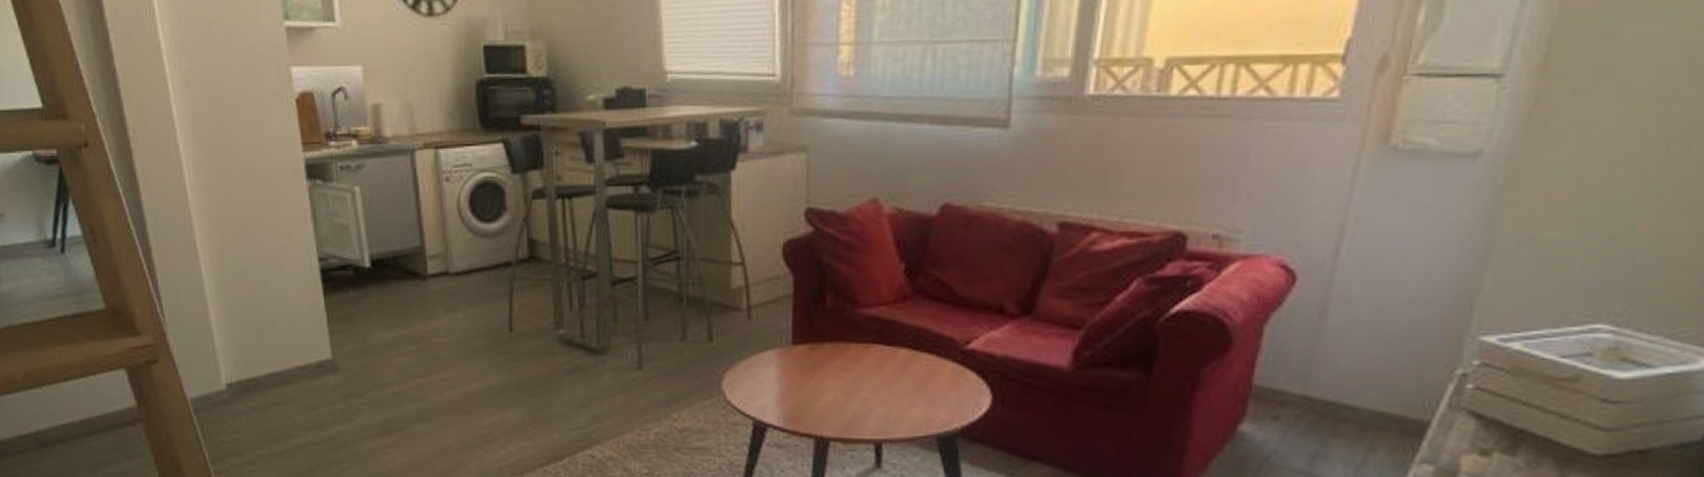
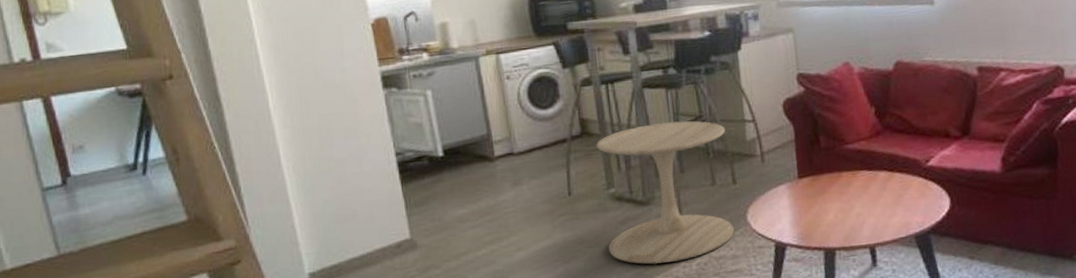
side table: none [545,253,705,428] -> present [596,121,735,265]

